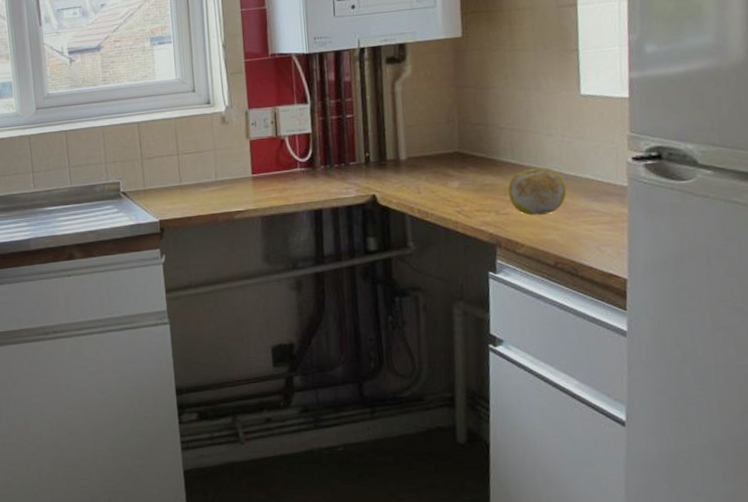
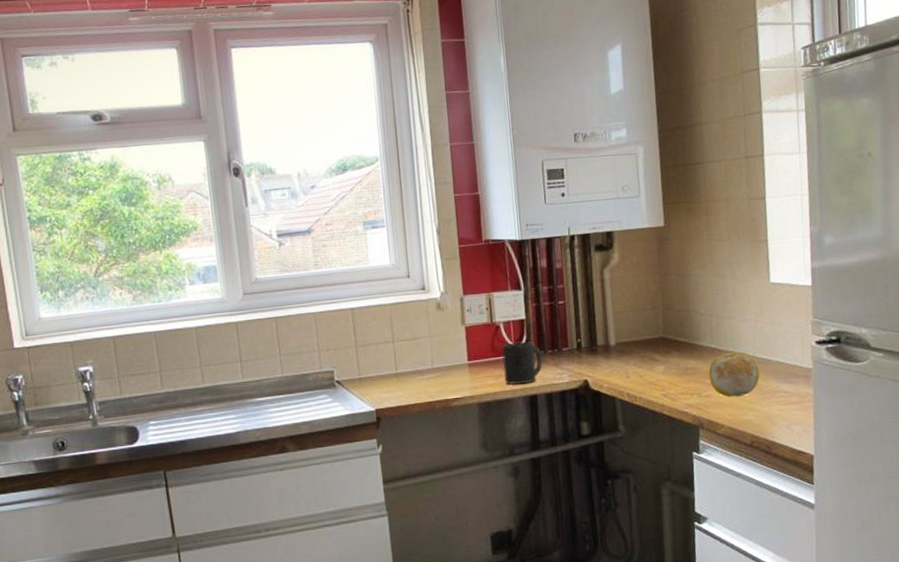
mug: none [286,155,329,199] -> present [502,341,543,386]

